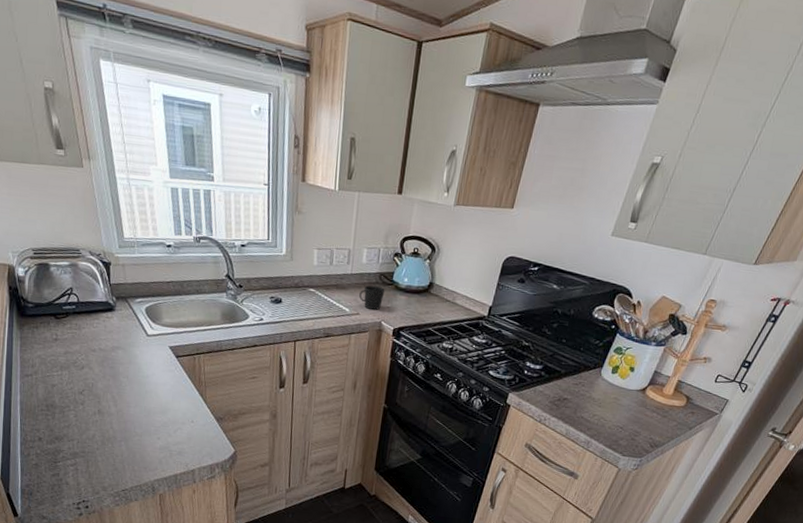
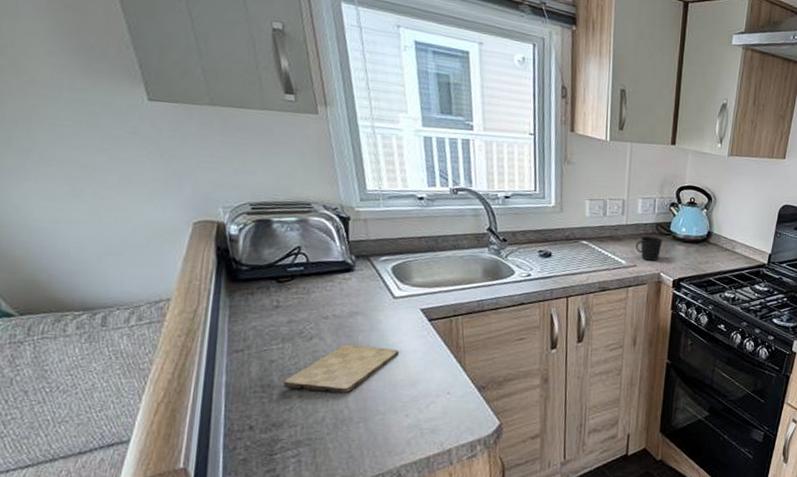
cutting board: none [62,374,152,417] -> present [283,344,399,394]

